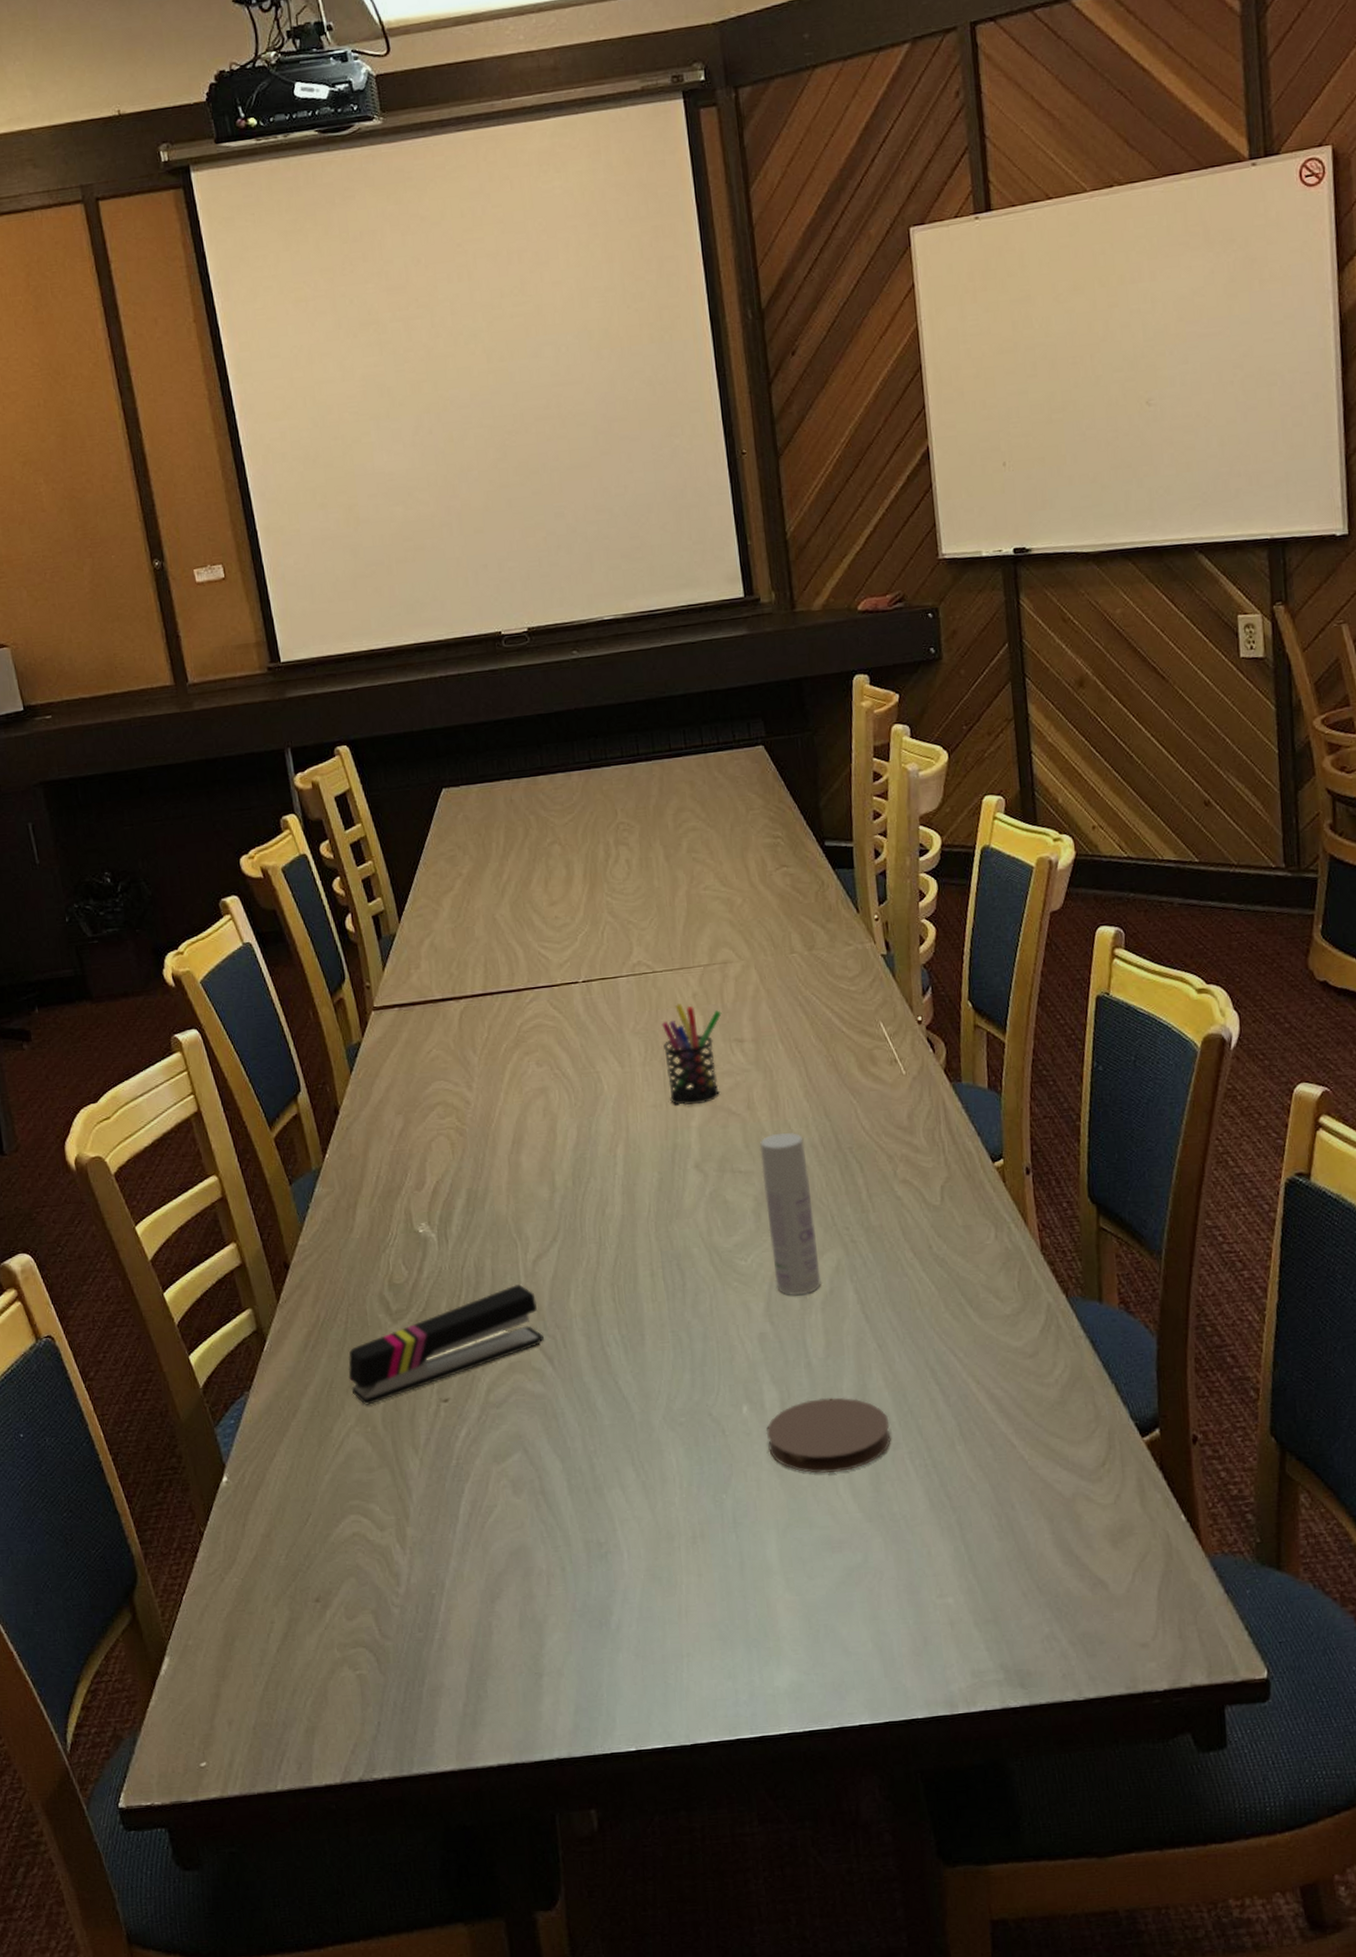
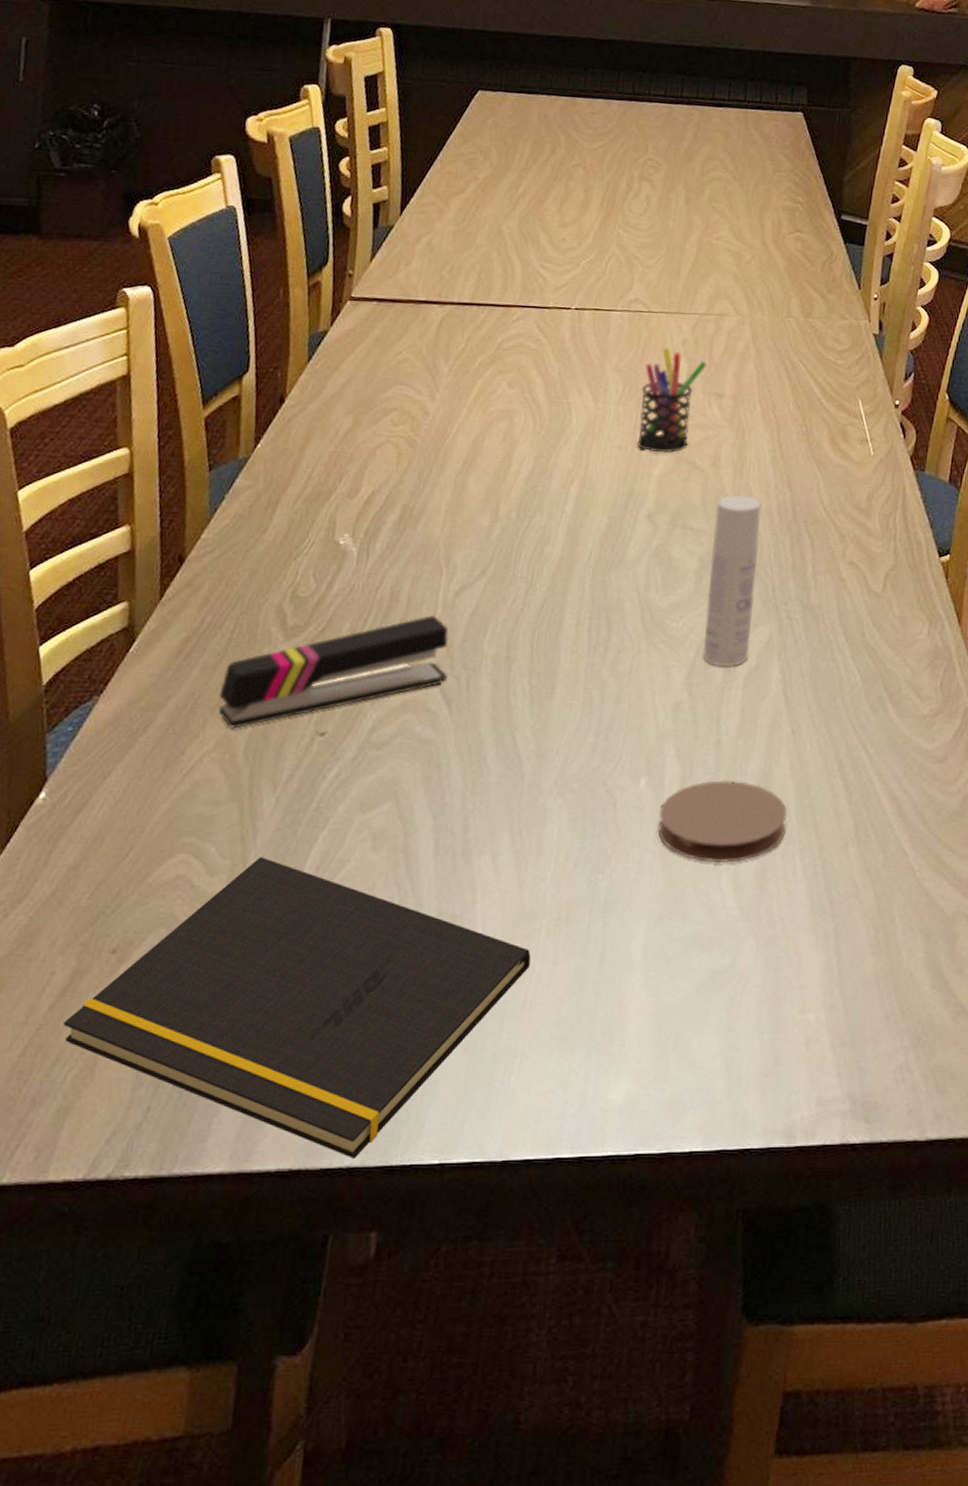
notepad: none [292,1510,678,1752] -> present [63,857,531,1159]

